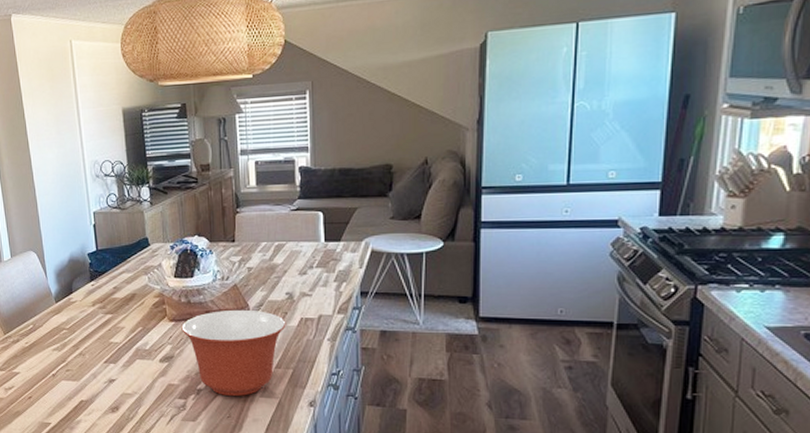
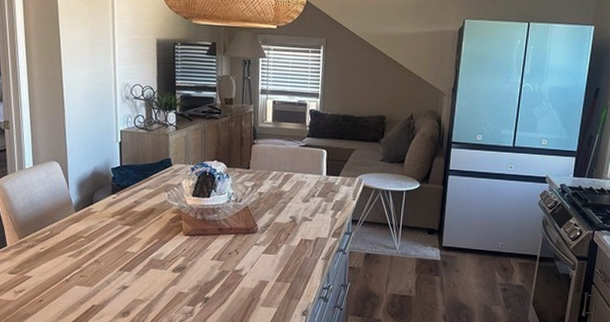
mixing bowl: present [181,309,286,396] -> none [195,228,288,305]

